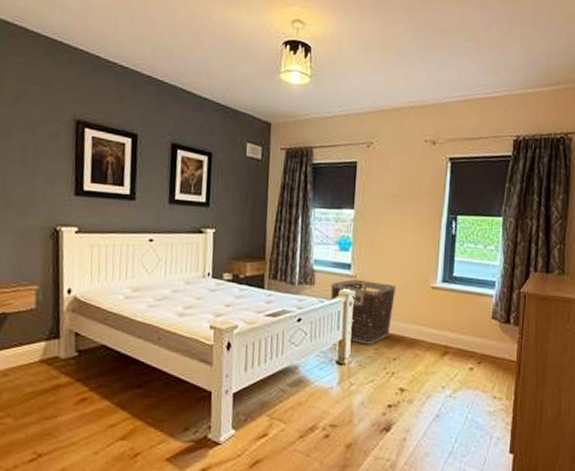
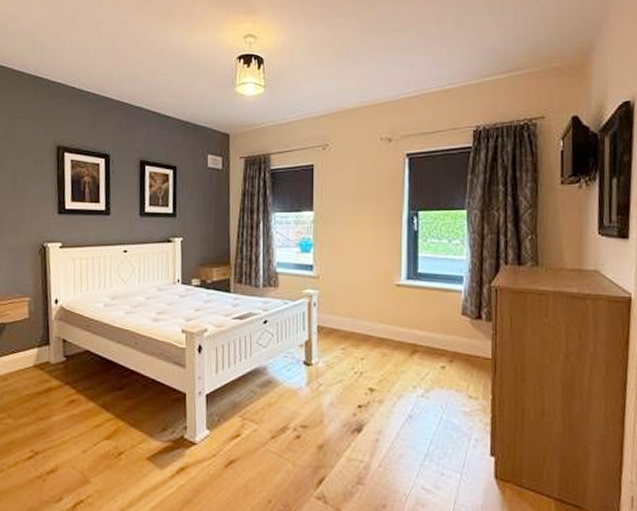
clothes hamper: present [330,279,397,345] -> none [294,279,360,345]

